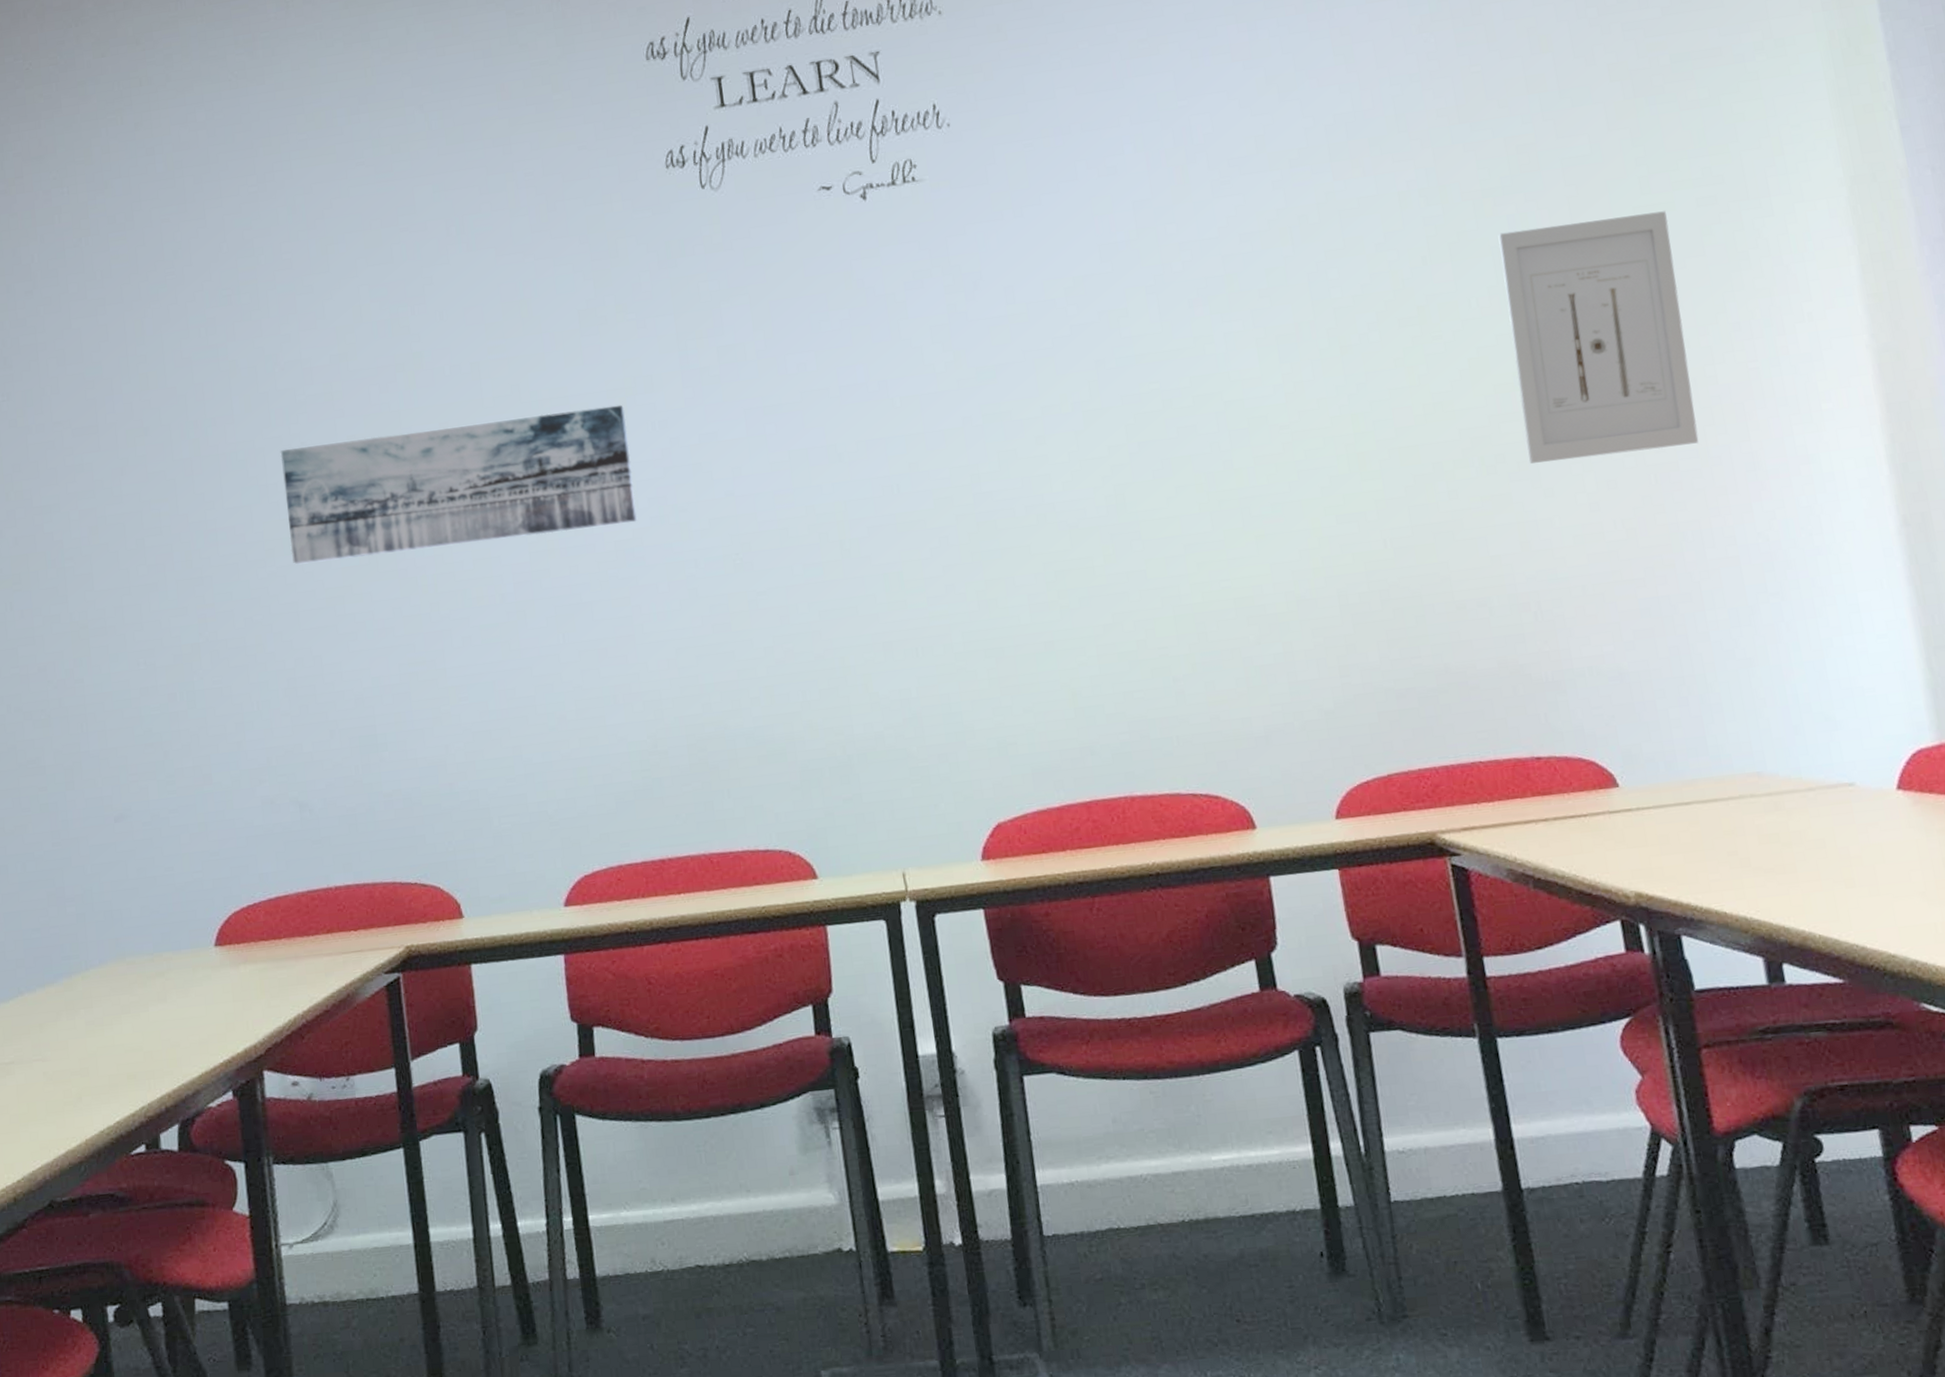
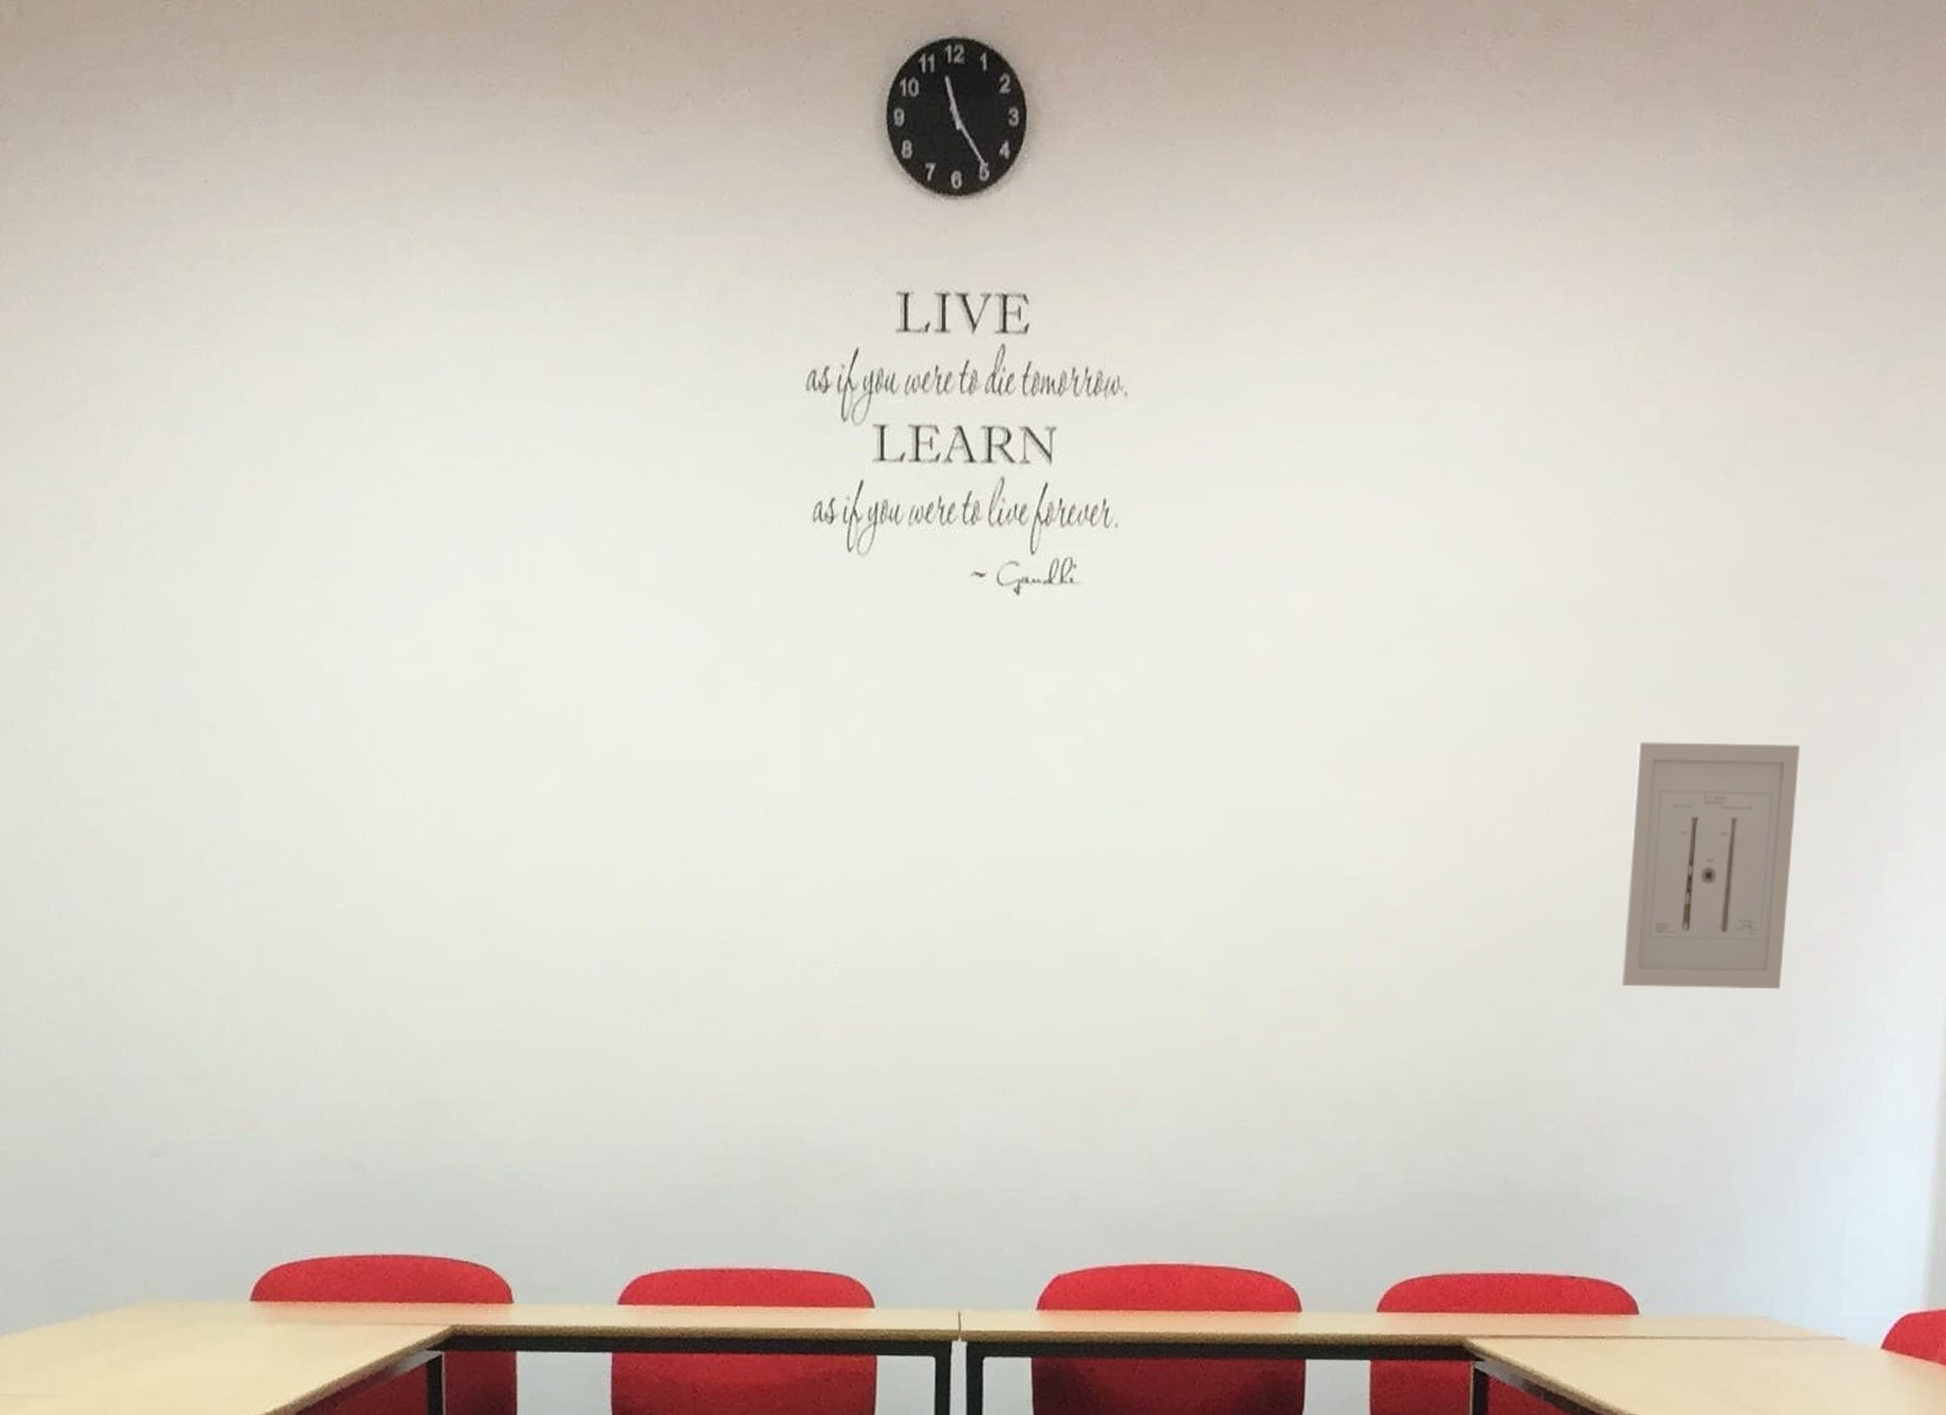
wall art: present [280,404,638,565] -> none [360,773,738,913]

